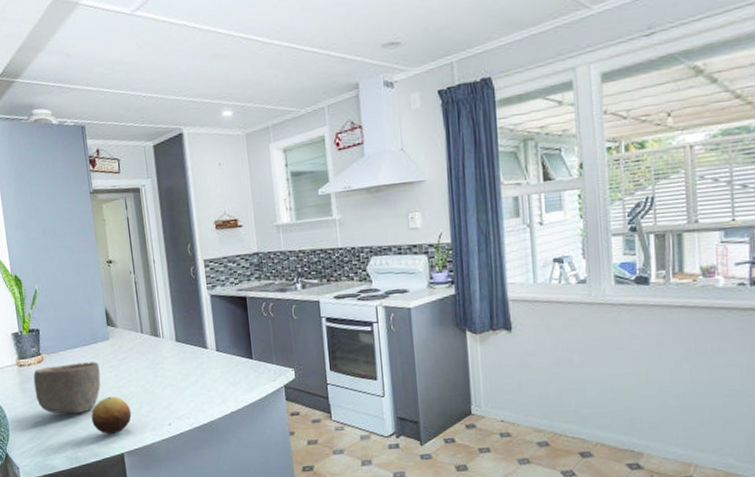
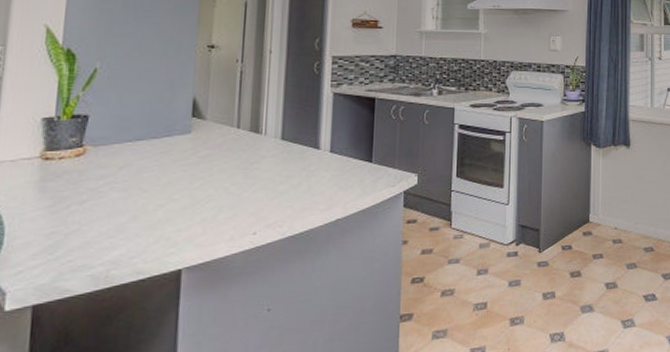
bowl: present [33,362,101,414] -> none [60,158,170,221]
fruit: present [91,396,132,435] -> none [142,199,204,247]

